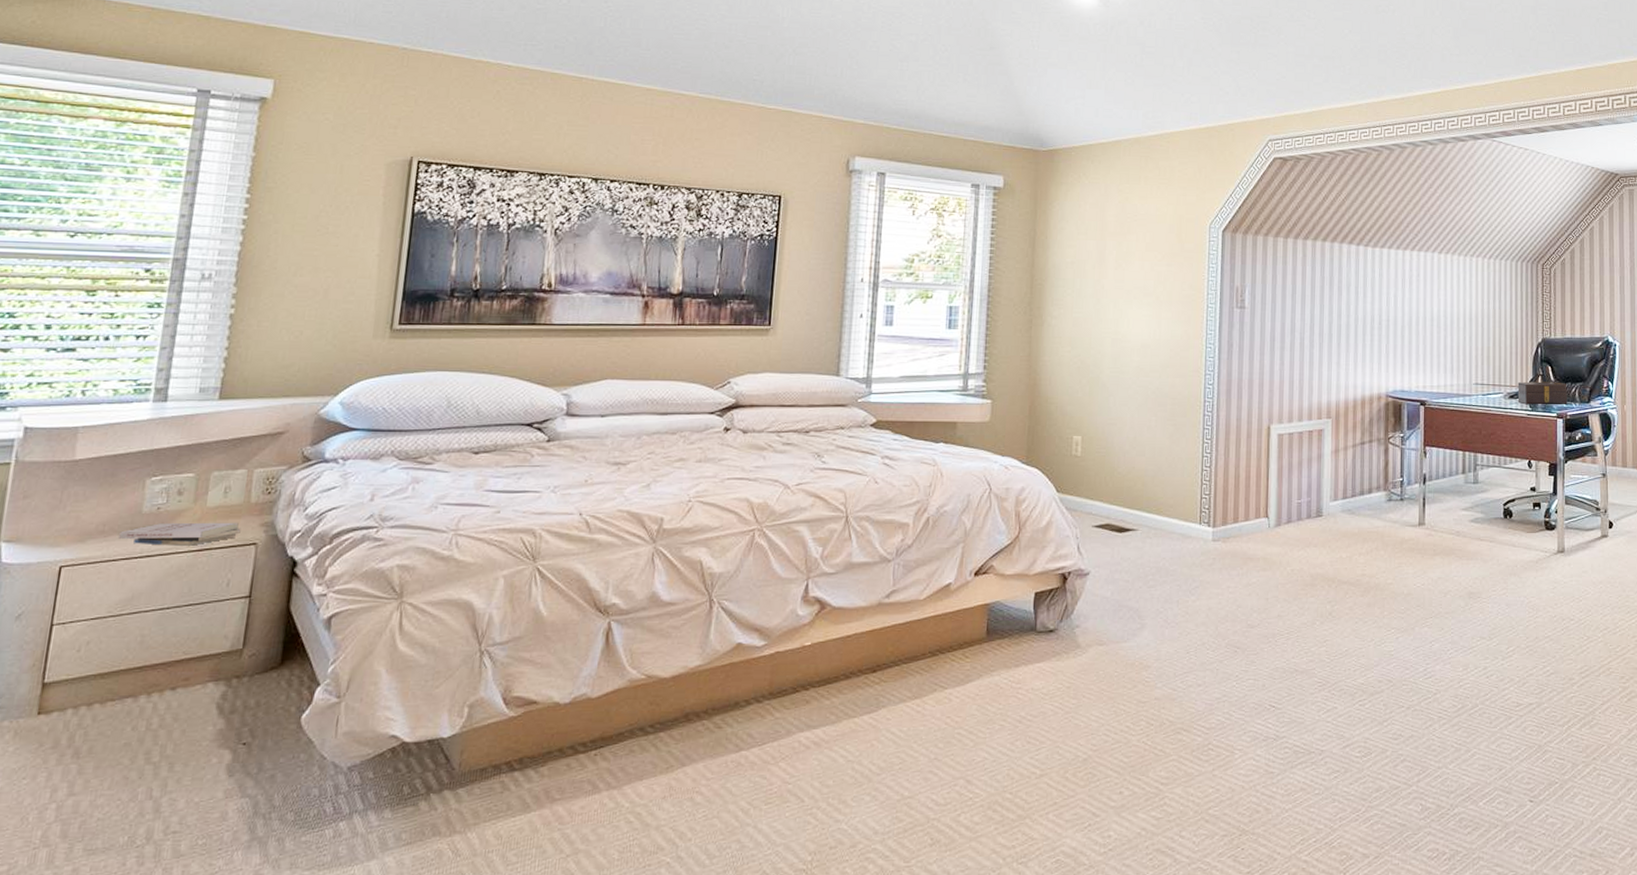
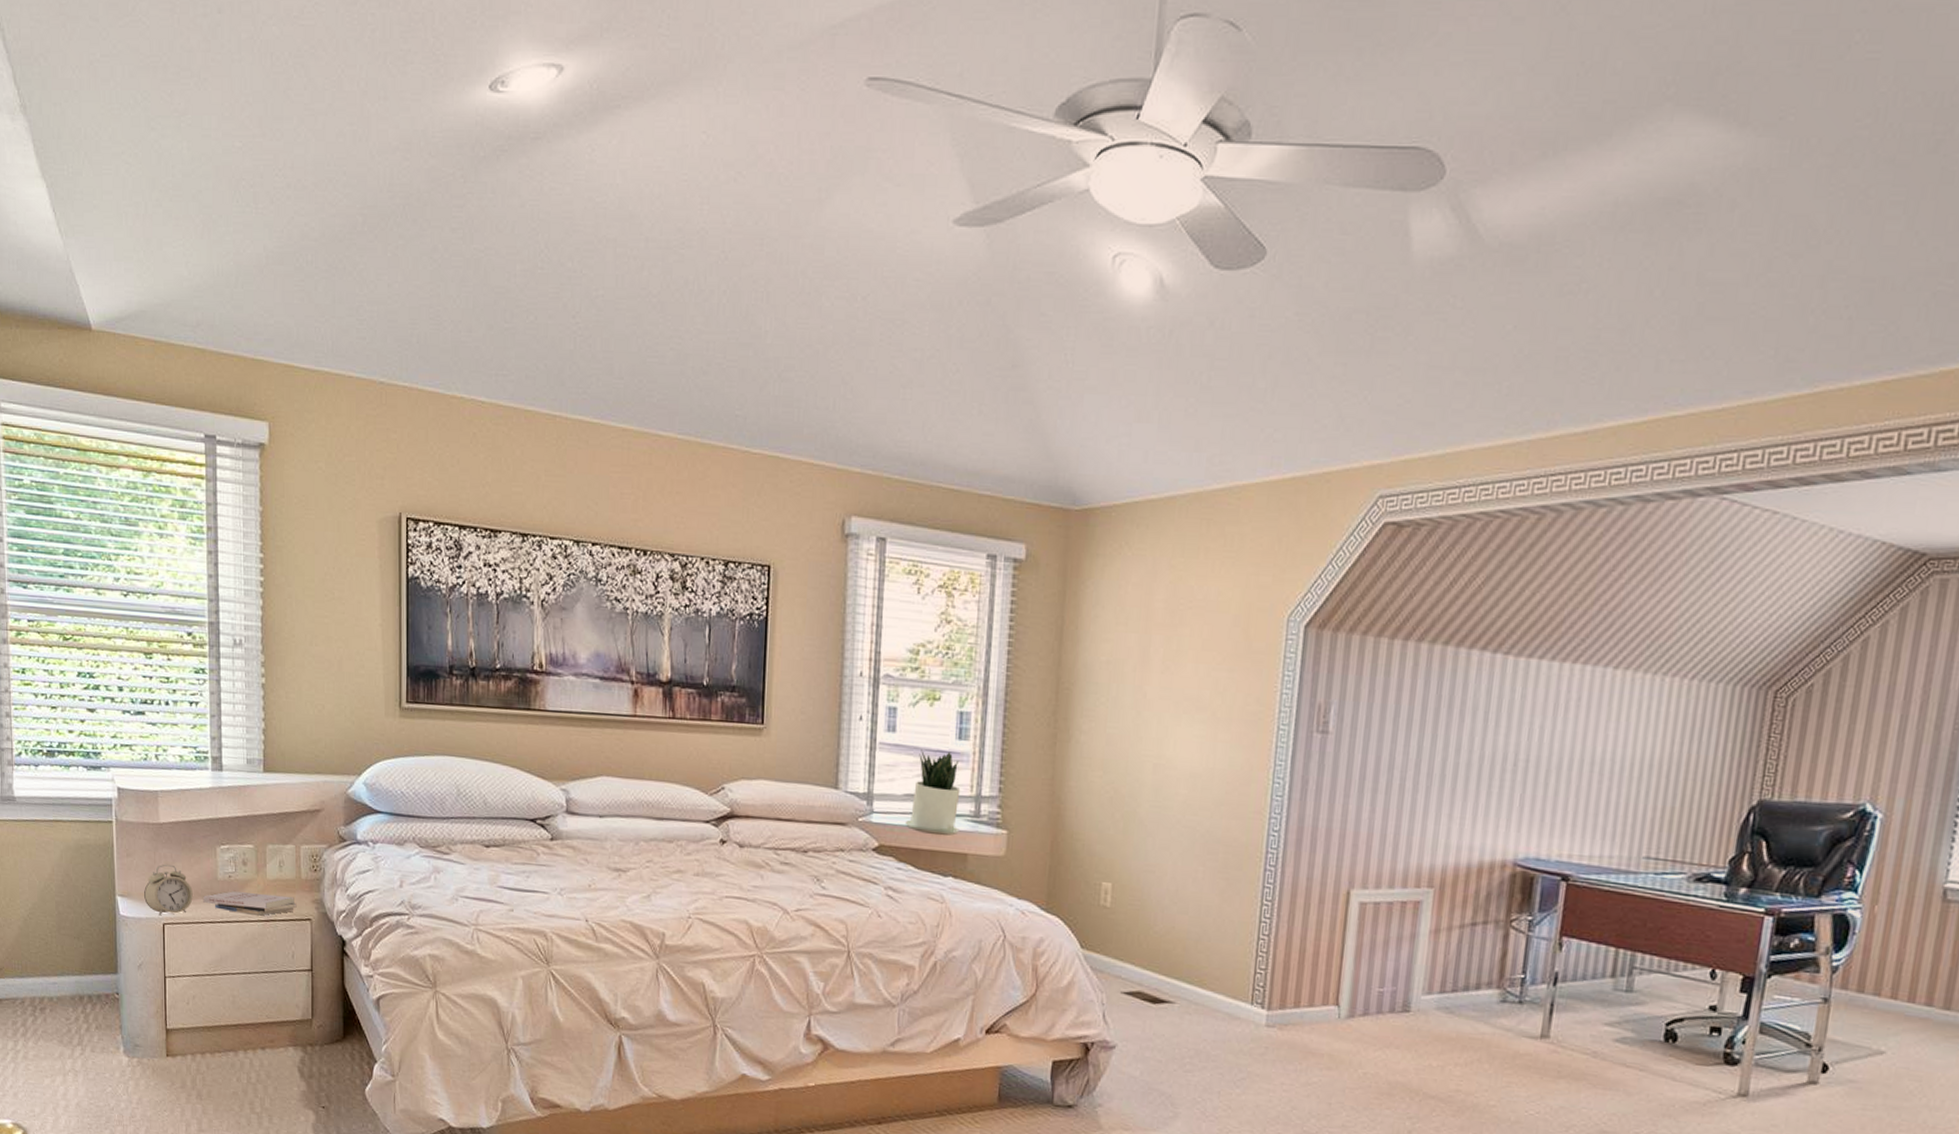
alarm clock: none [39,502,107,558] -> present [144,864,193,916]
planter: none [900,338,950,409] -> present [905,749,961,836]
jewelry box: present [1517,381,1567,405] -> none [1707,859,1788,897]

